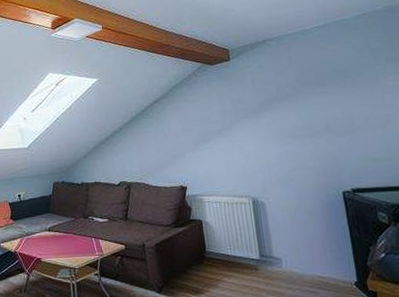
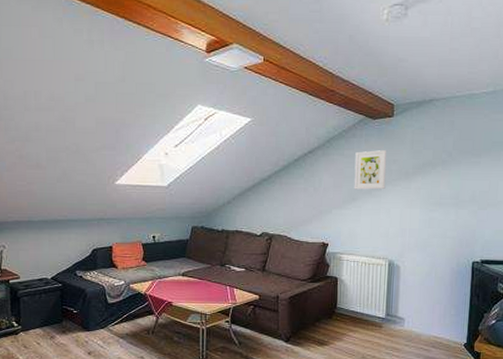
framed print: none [199,91,235,131] -> present [354,150,387,190]

